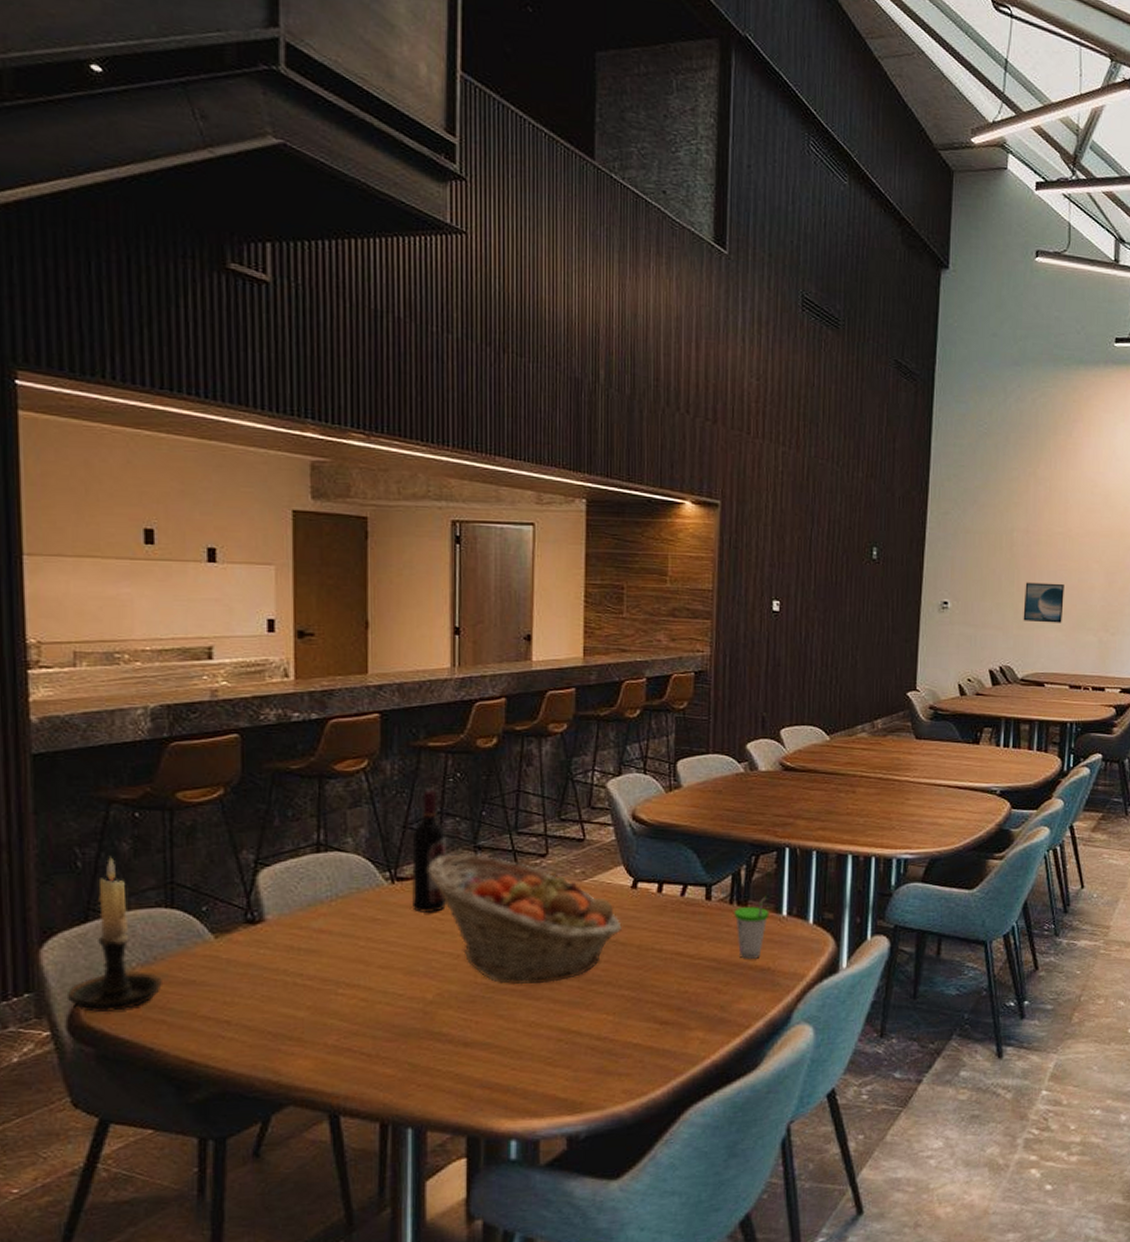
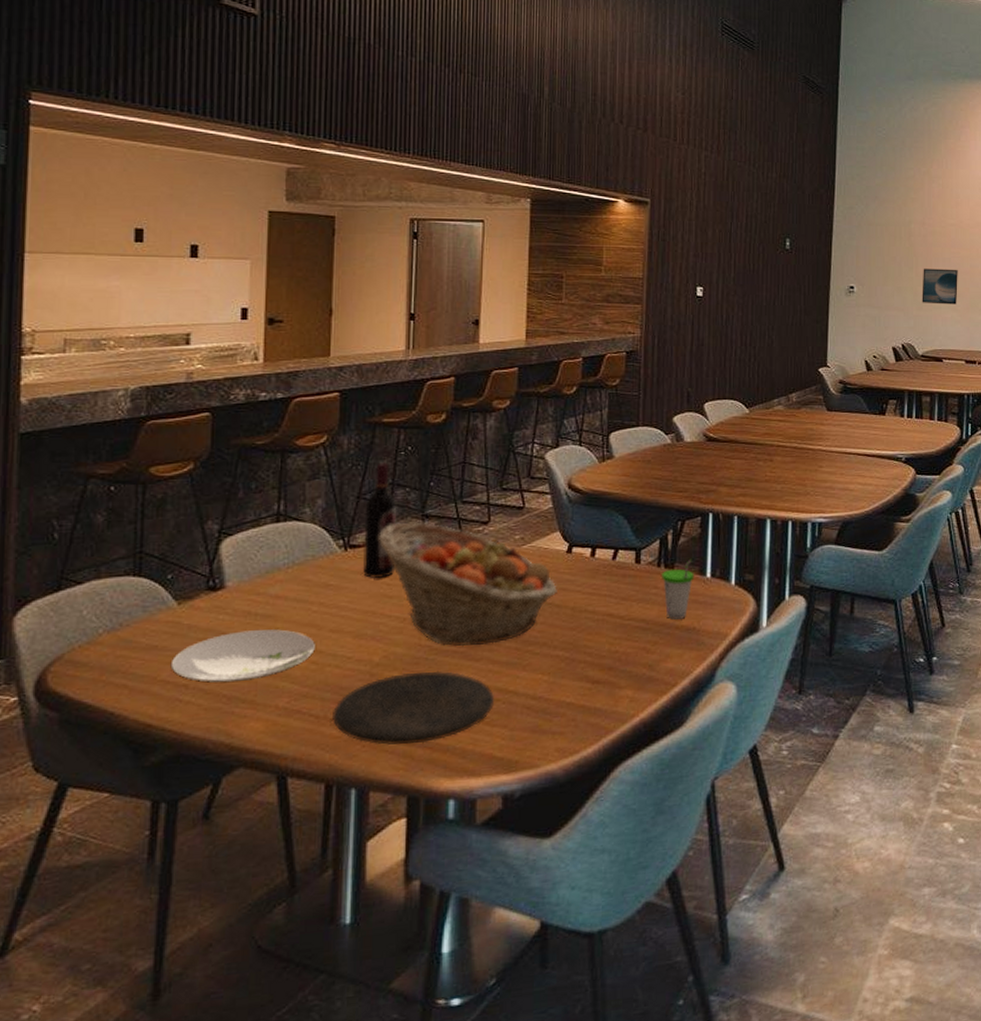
candle holder: present [66,857,164,1012] -> none [35,529,128,678]
plate: none [210,965,365,1020] -> present [170,629,317,683]
plate: none [385,1009,557,1085] -> present [333,671,495,745]

